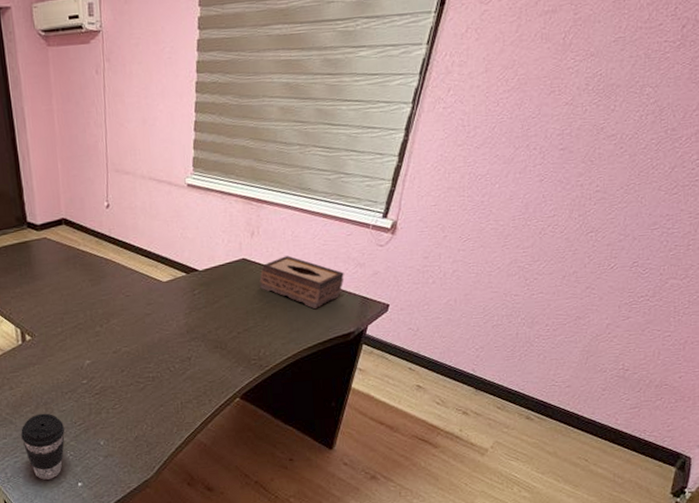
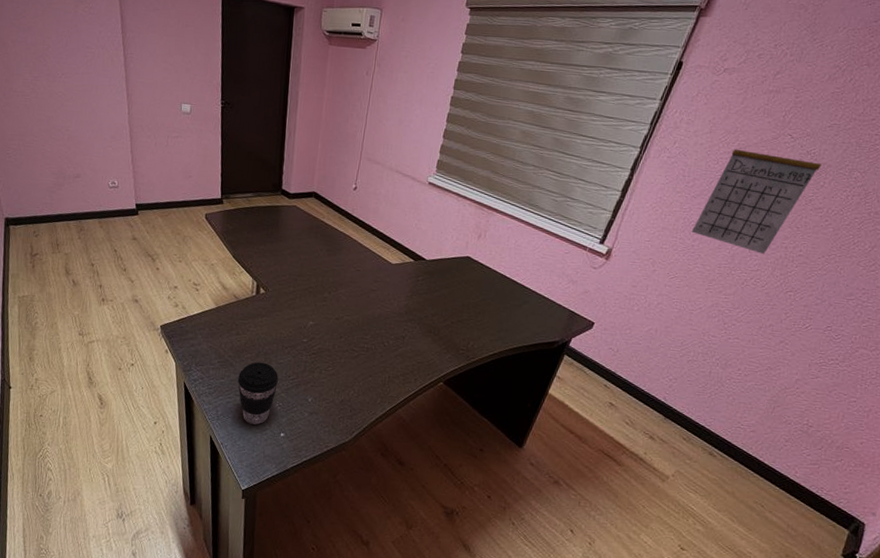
tissue box: present [259,255,344,310] -> none [478,261,557,315]
calendar: none [479,57,610,197] -> present [691,133,822,254]

